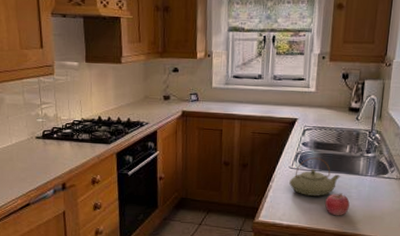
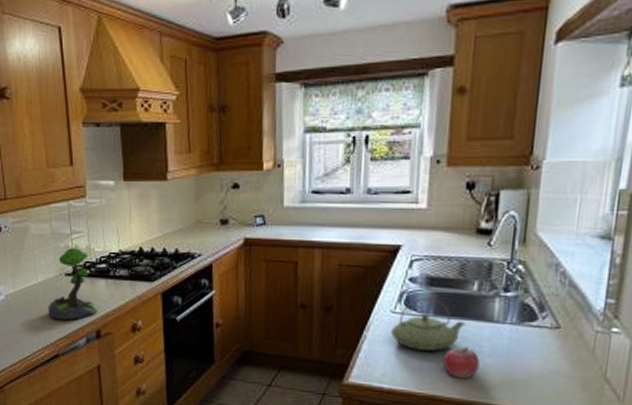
plant: none [20,116,63,175] -> present [48,248,97,321]

